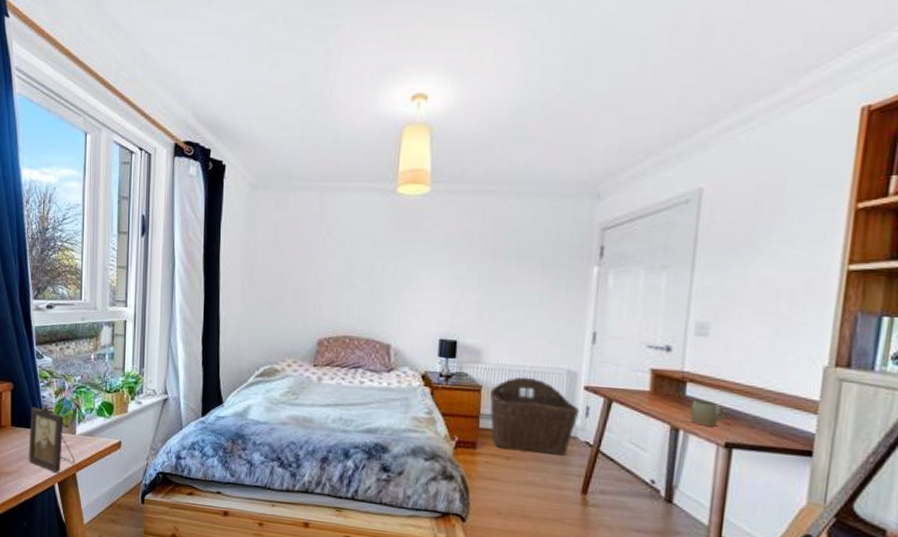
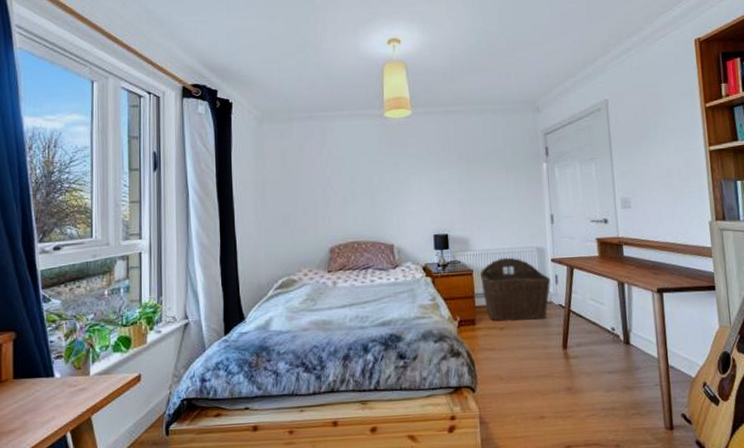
photo frame: present [28,405,76,473] -> none [34,349,91,421]
mug: present [690,399,726,427] -> none [629,257,654,278]

